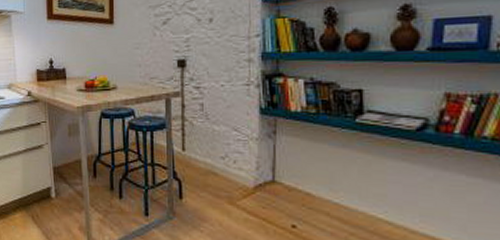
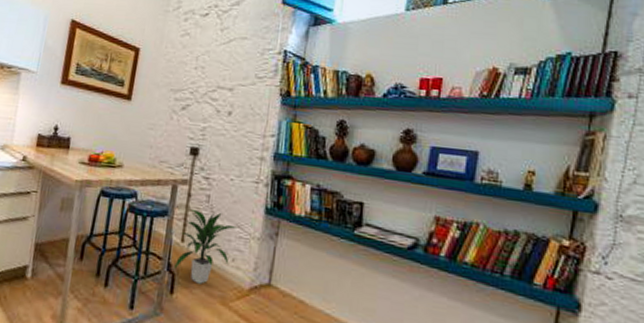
indoor plant: none [179,120,235,188] -> present [173,210,238,284]

